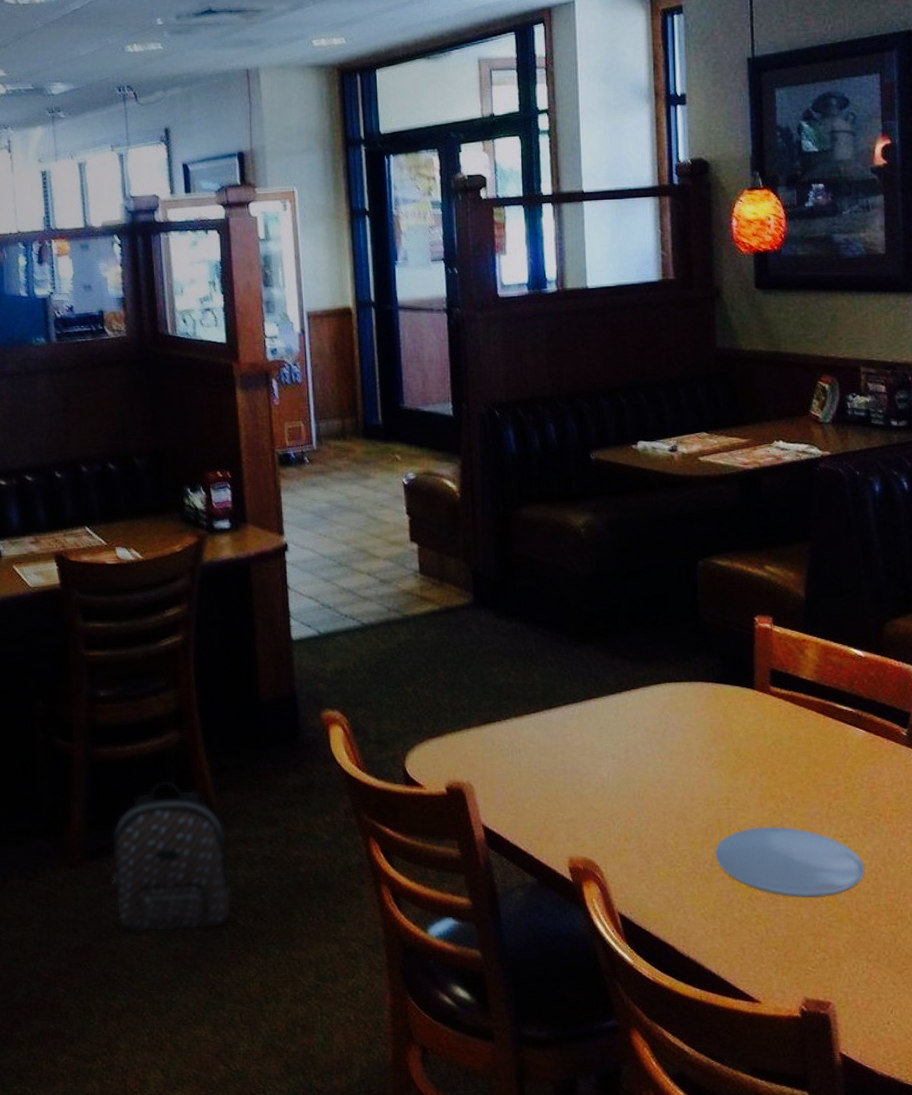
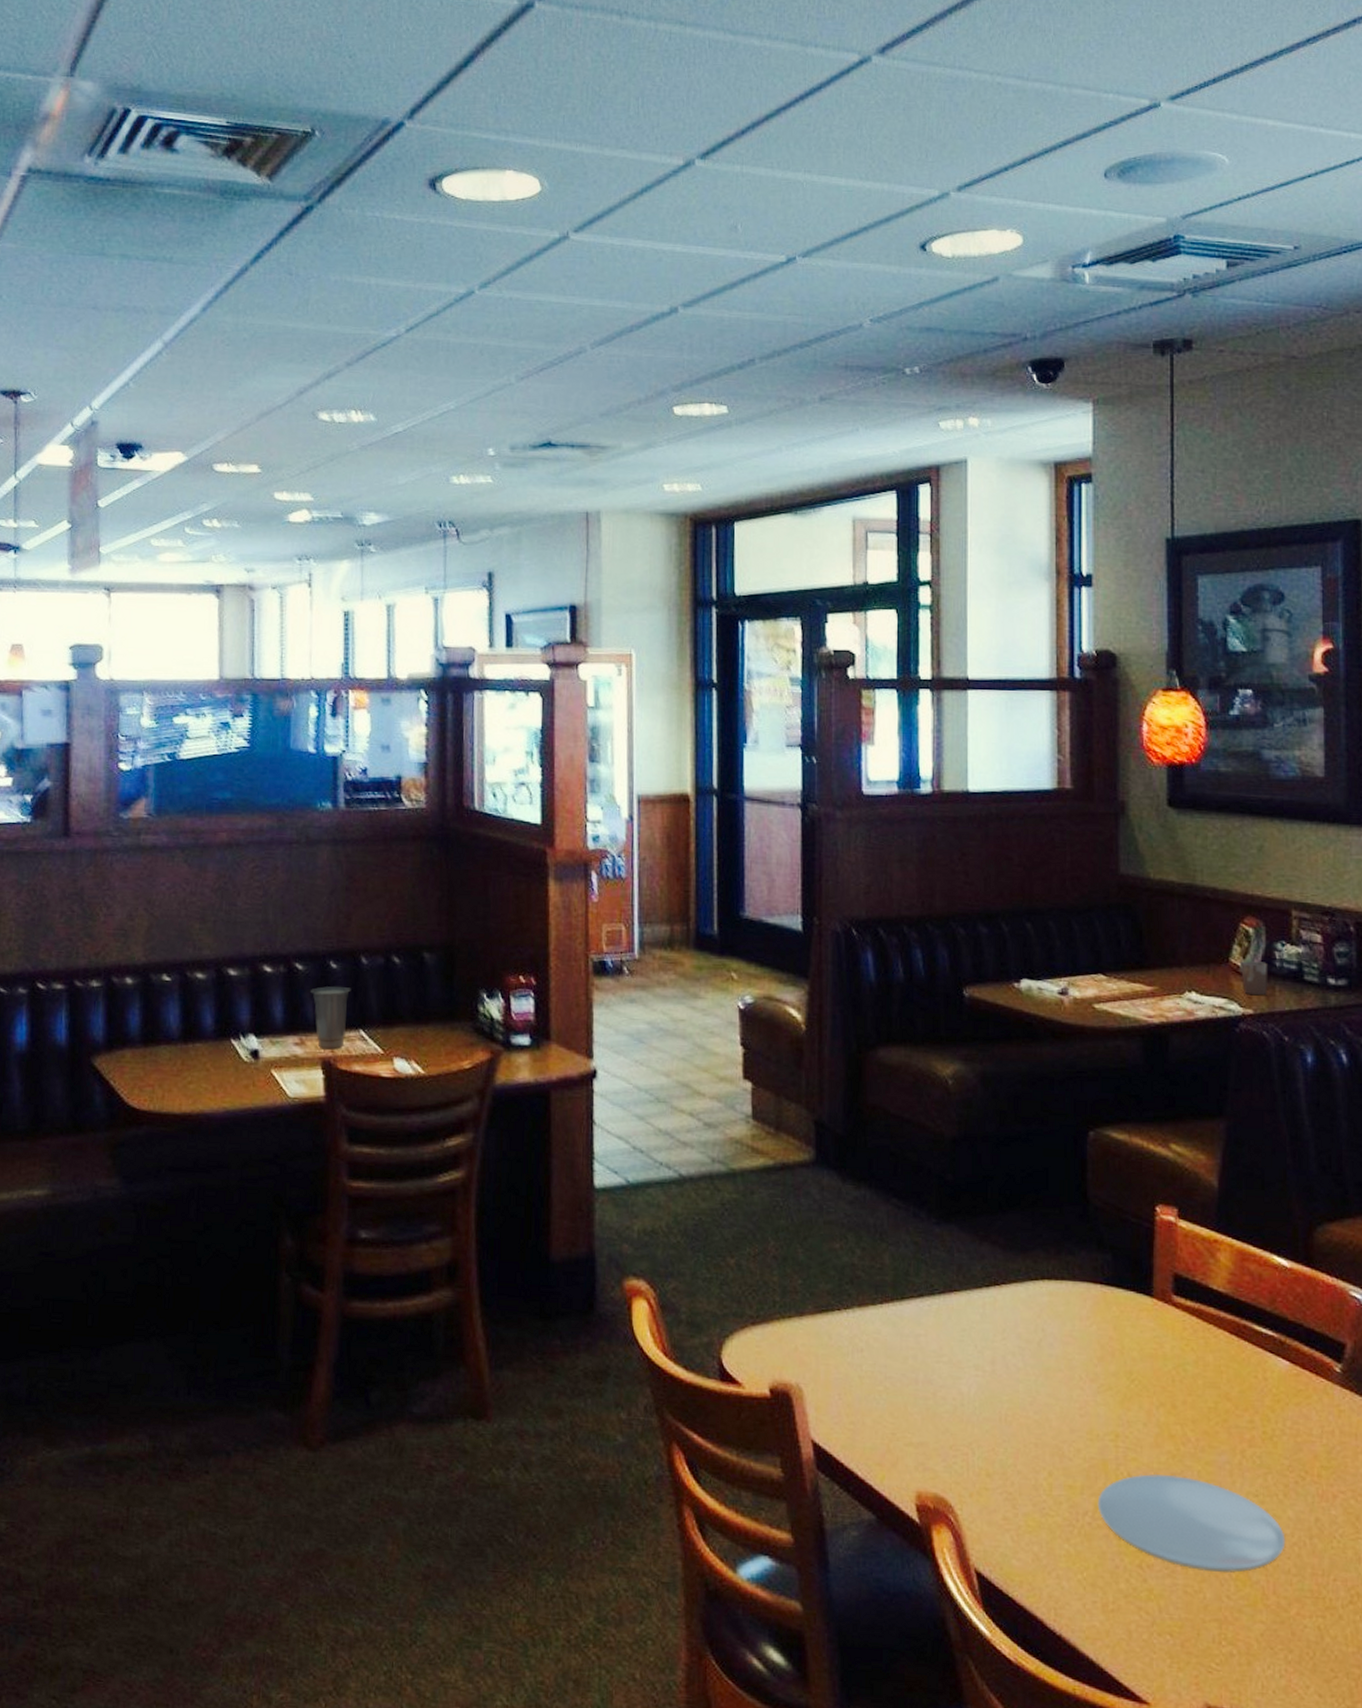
cup: none [39,492,75,547] -> present [309,986,351,1051]
backpack: present [111,781,231,933] -> none [357,1350,501,1543]
cup: none [818,411,842,440] -> present [1240,961,1268,996]

